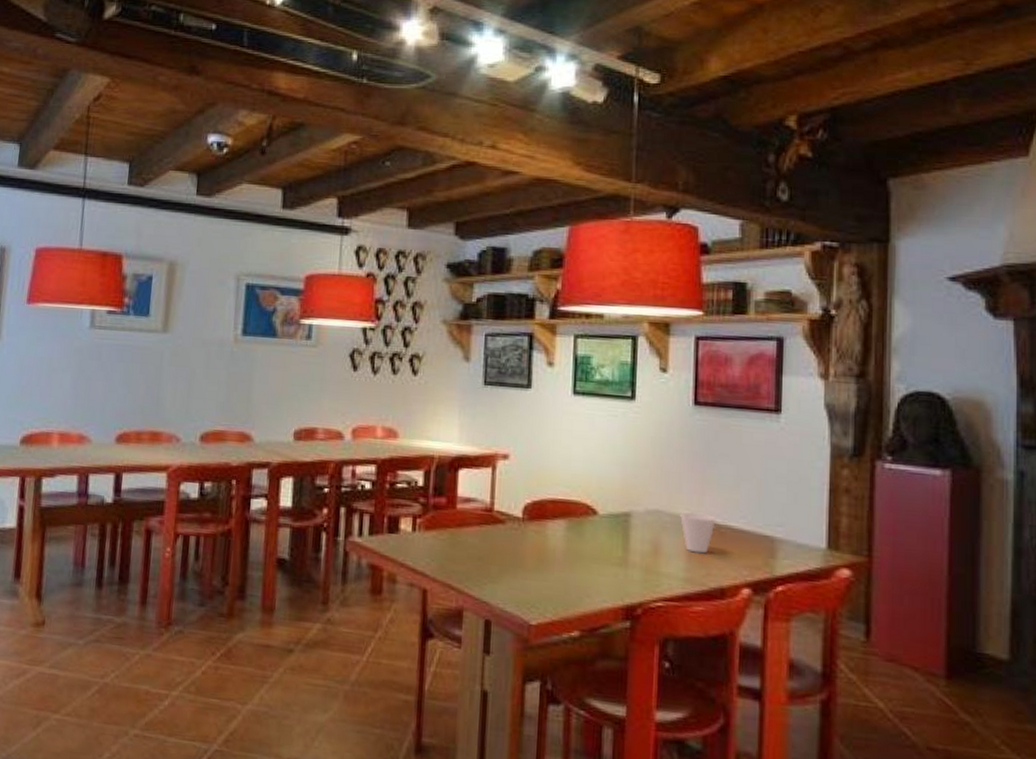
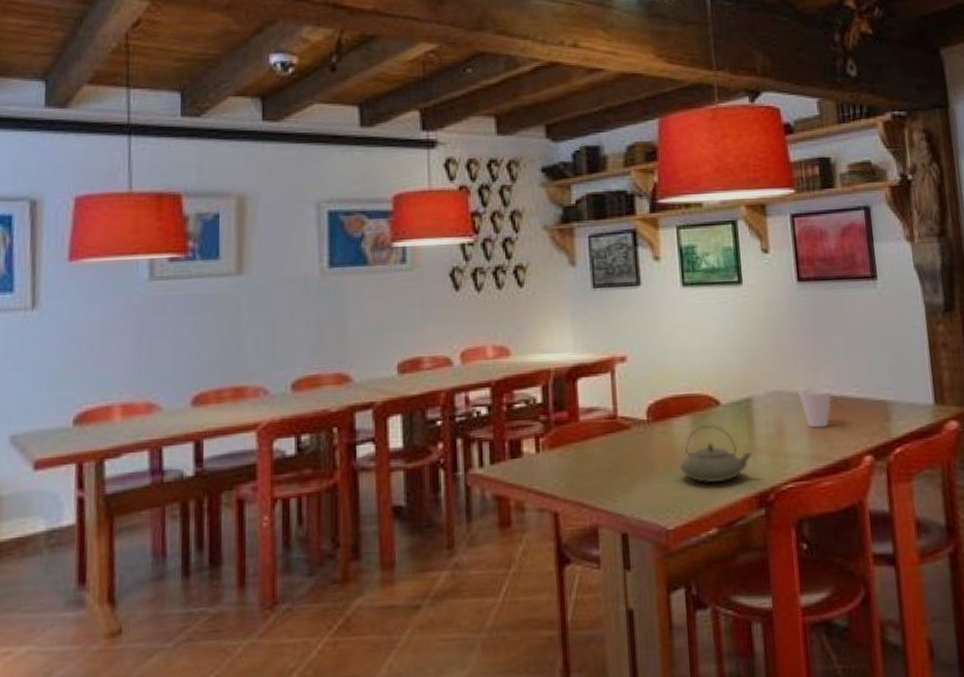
teapot: none [549,531,624,590] -> present [679,424,752,484]

